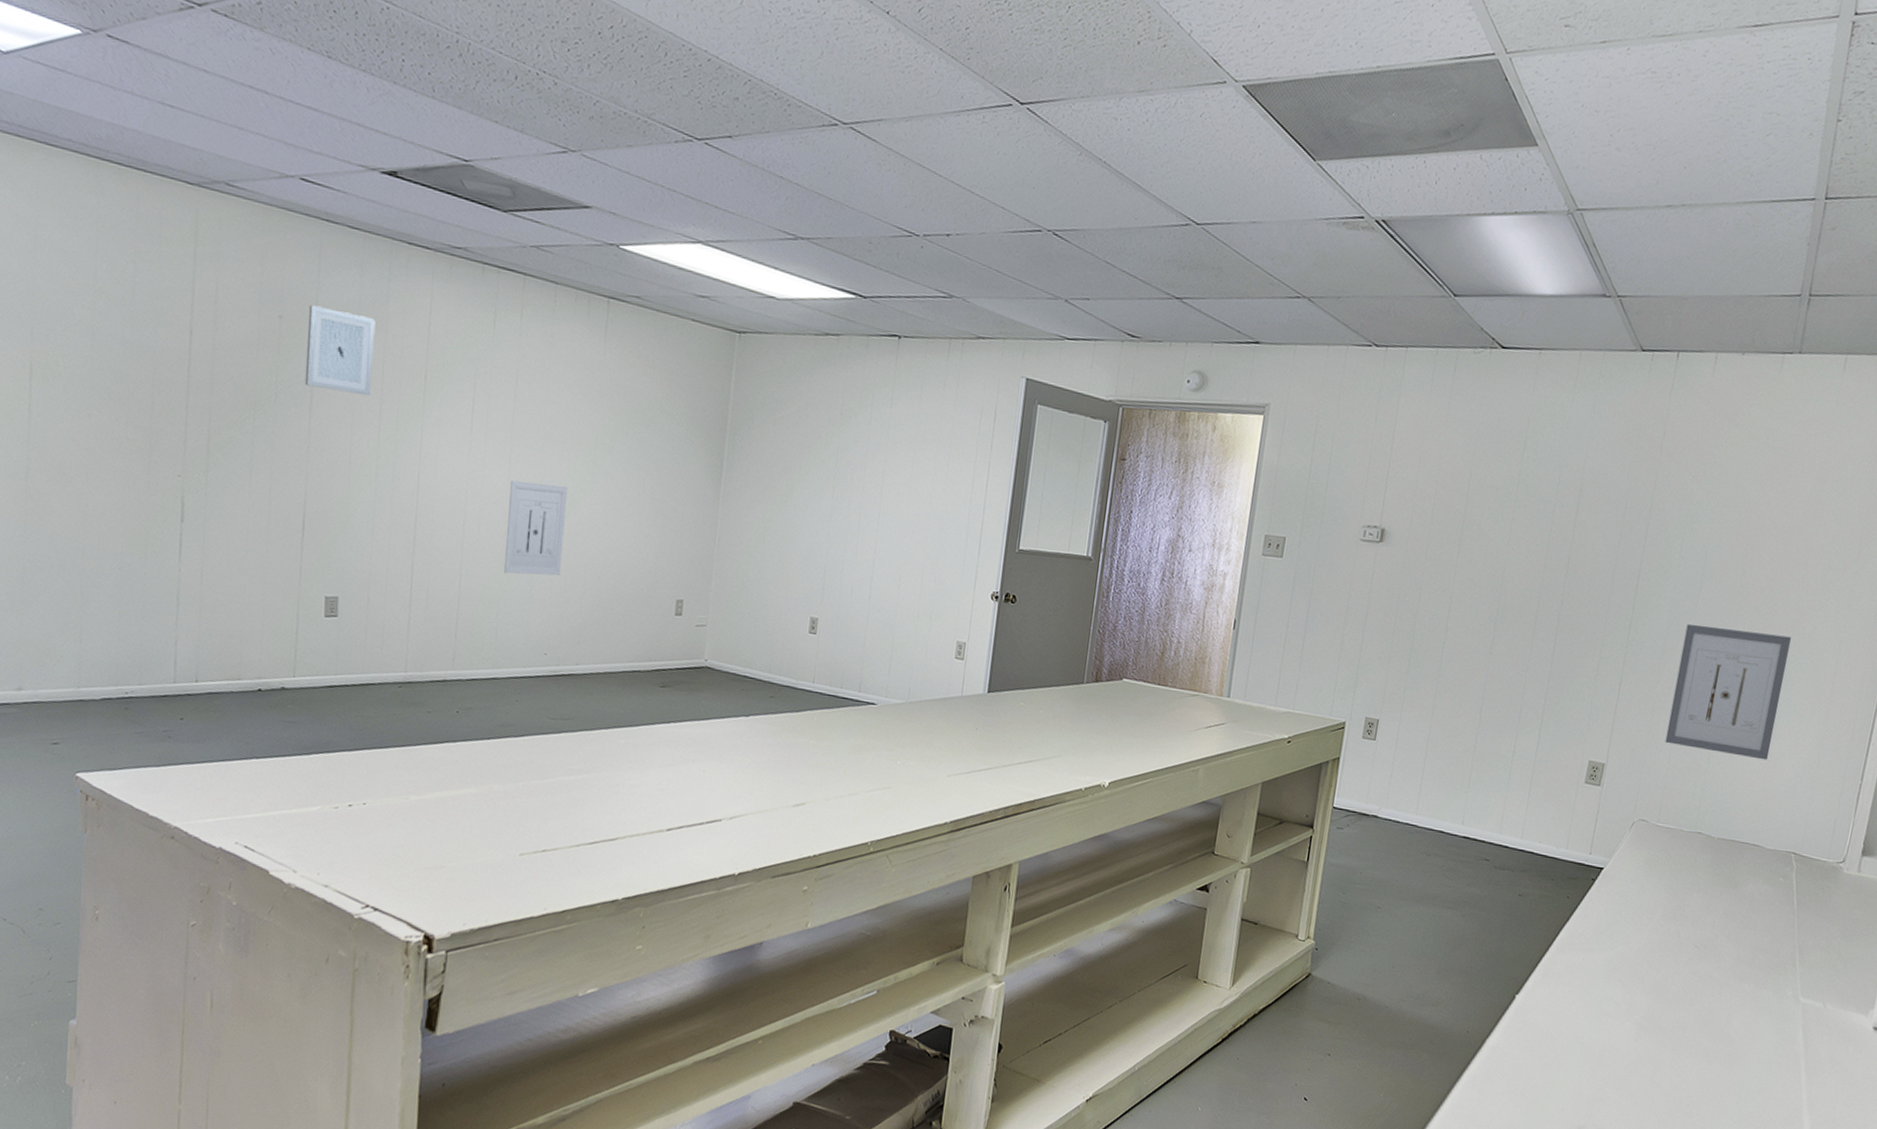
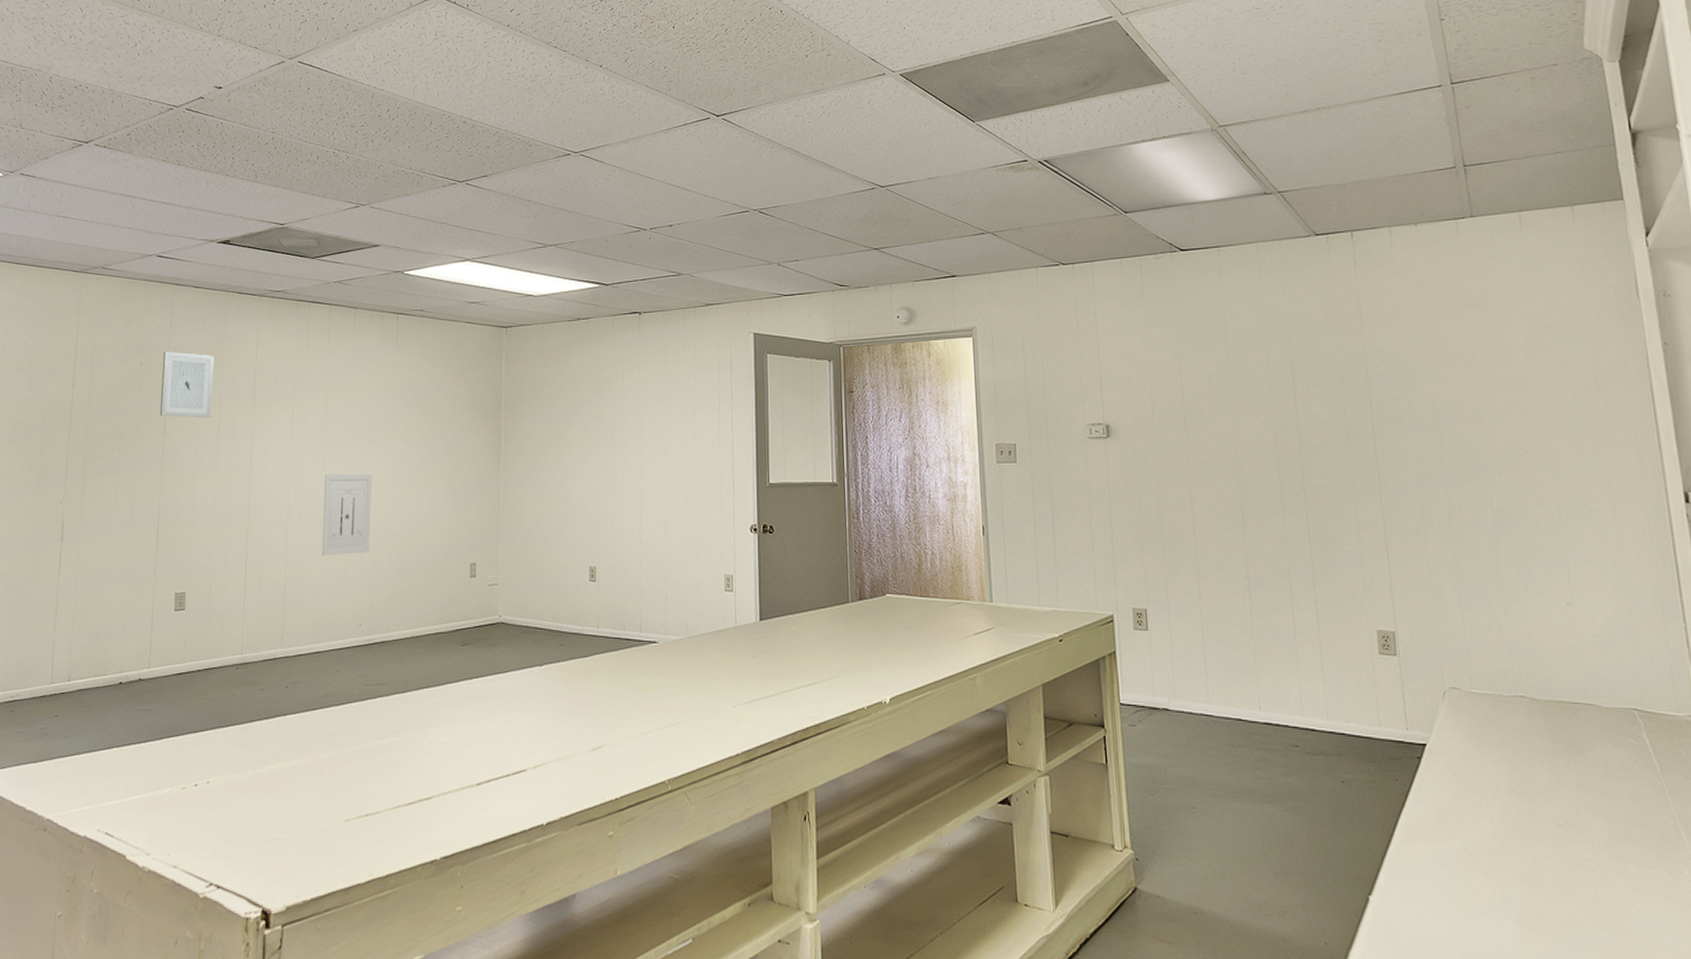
wall art: present [1665,623,1791,760] -> none [1439,480,1572,611]

